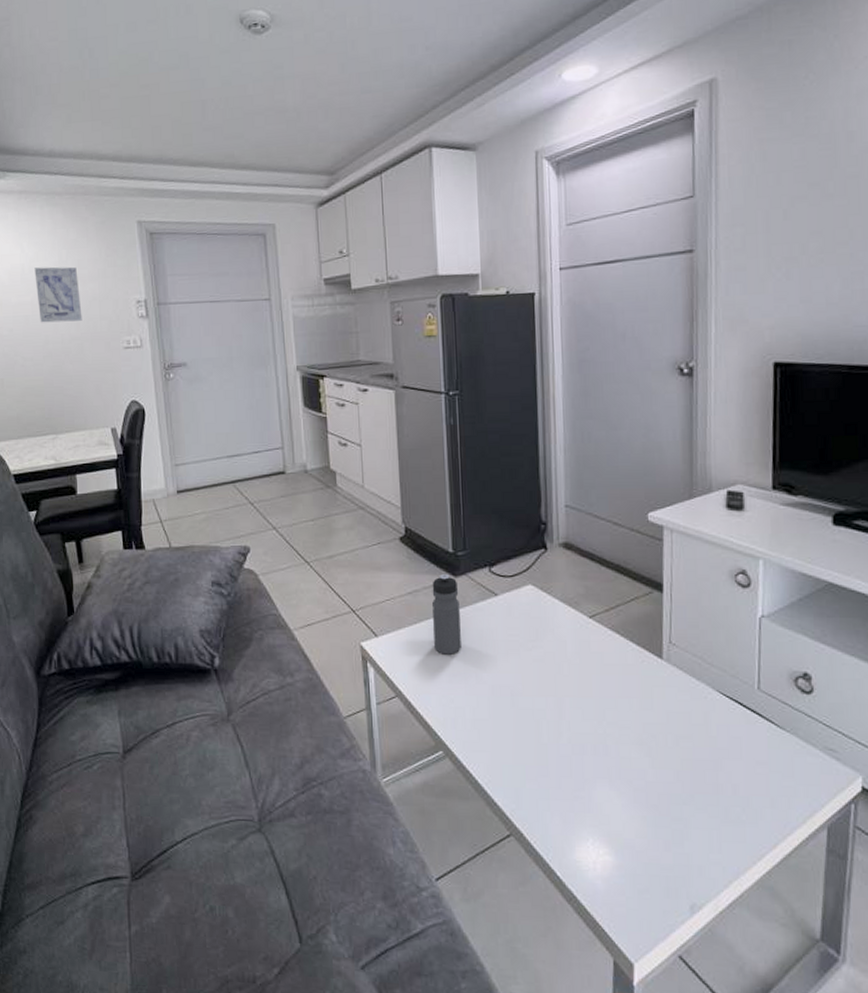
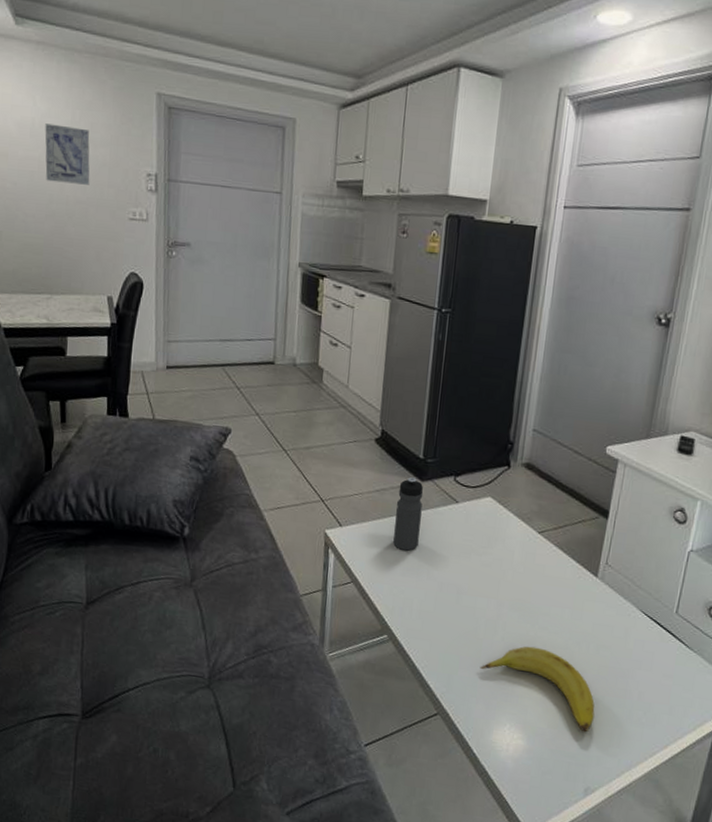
fruit: none [549,746,687,839] -> present [480,646,595,732]

